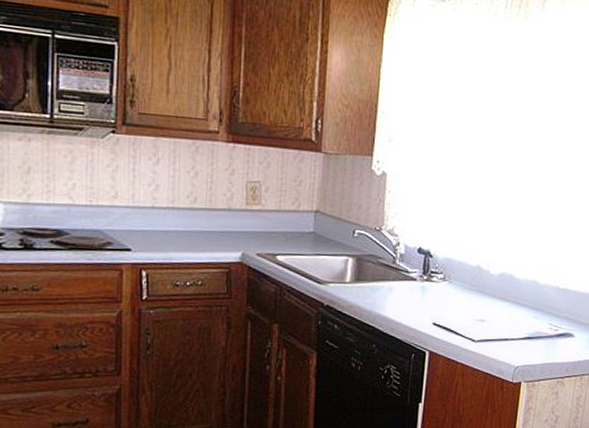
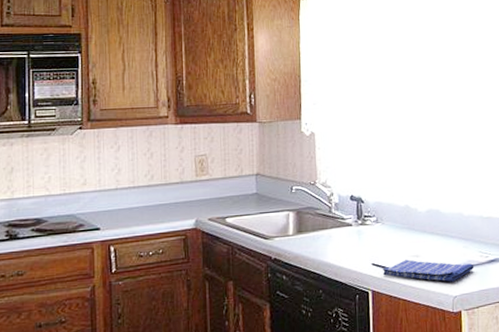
dish towel: none [444,323,542,352] -> present [383,259,475,282]

